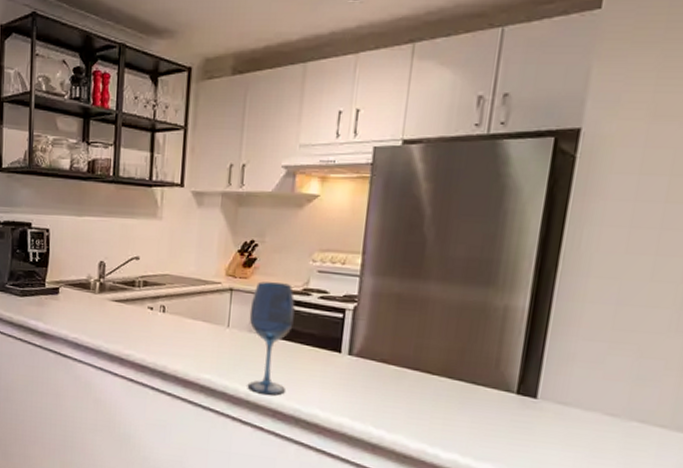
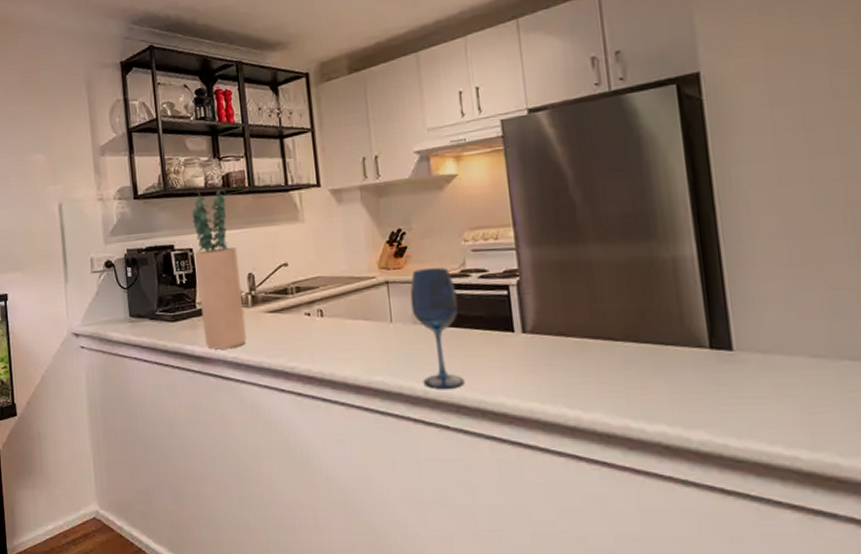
vase: none [49,166,92,330] -> present [192,181,247,350]

